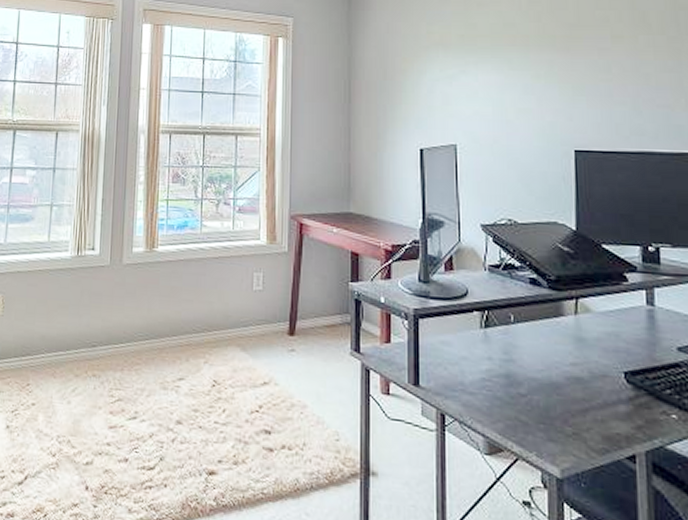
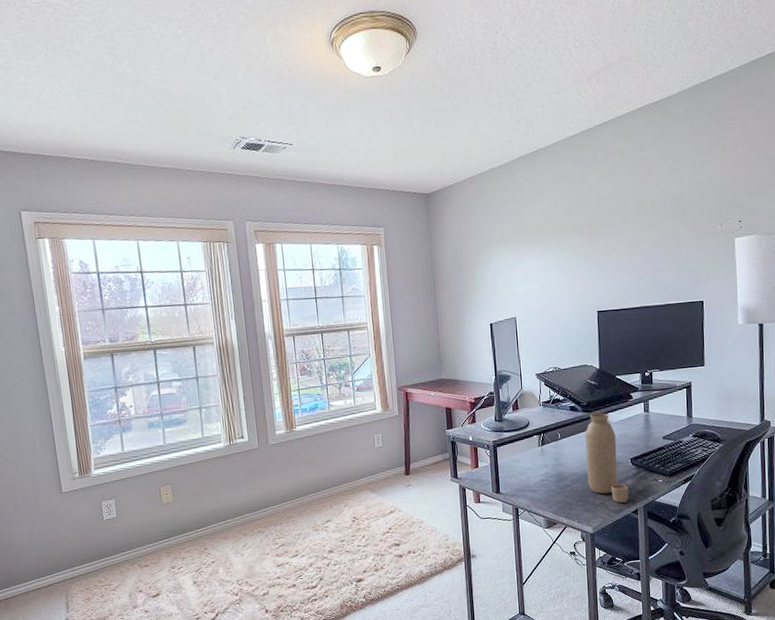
water bottle: none [552,293,621,440] -> present [585,412,629,503]

